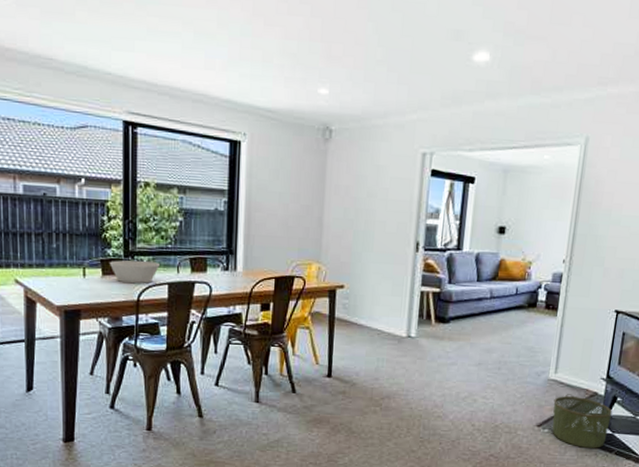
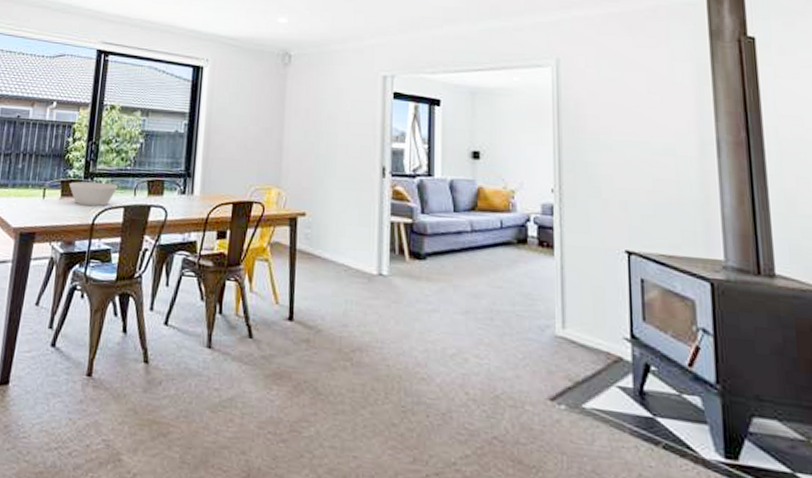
basket: present [552,394,613,448] -> none [566,357,649,438]

